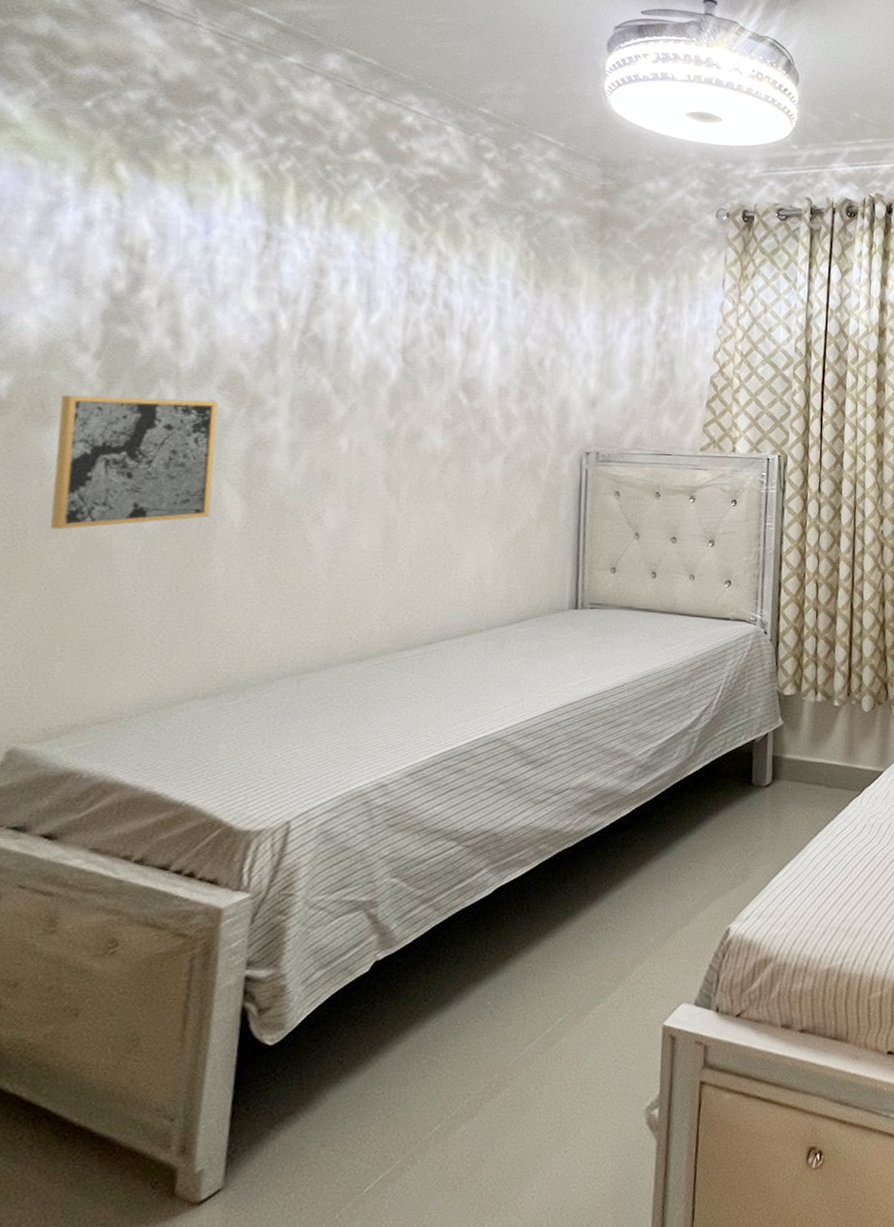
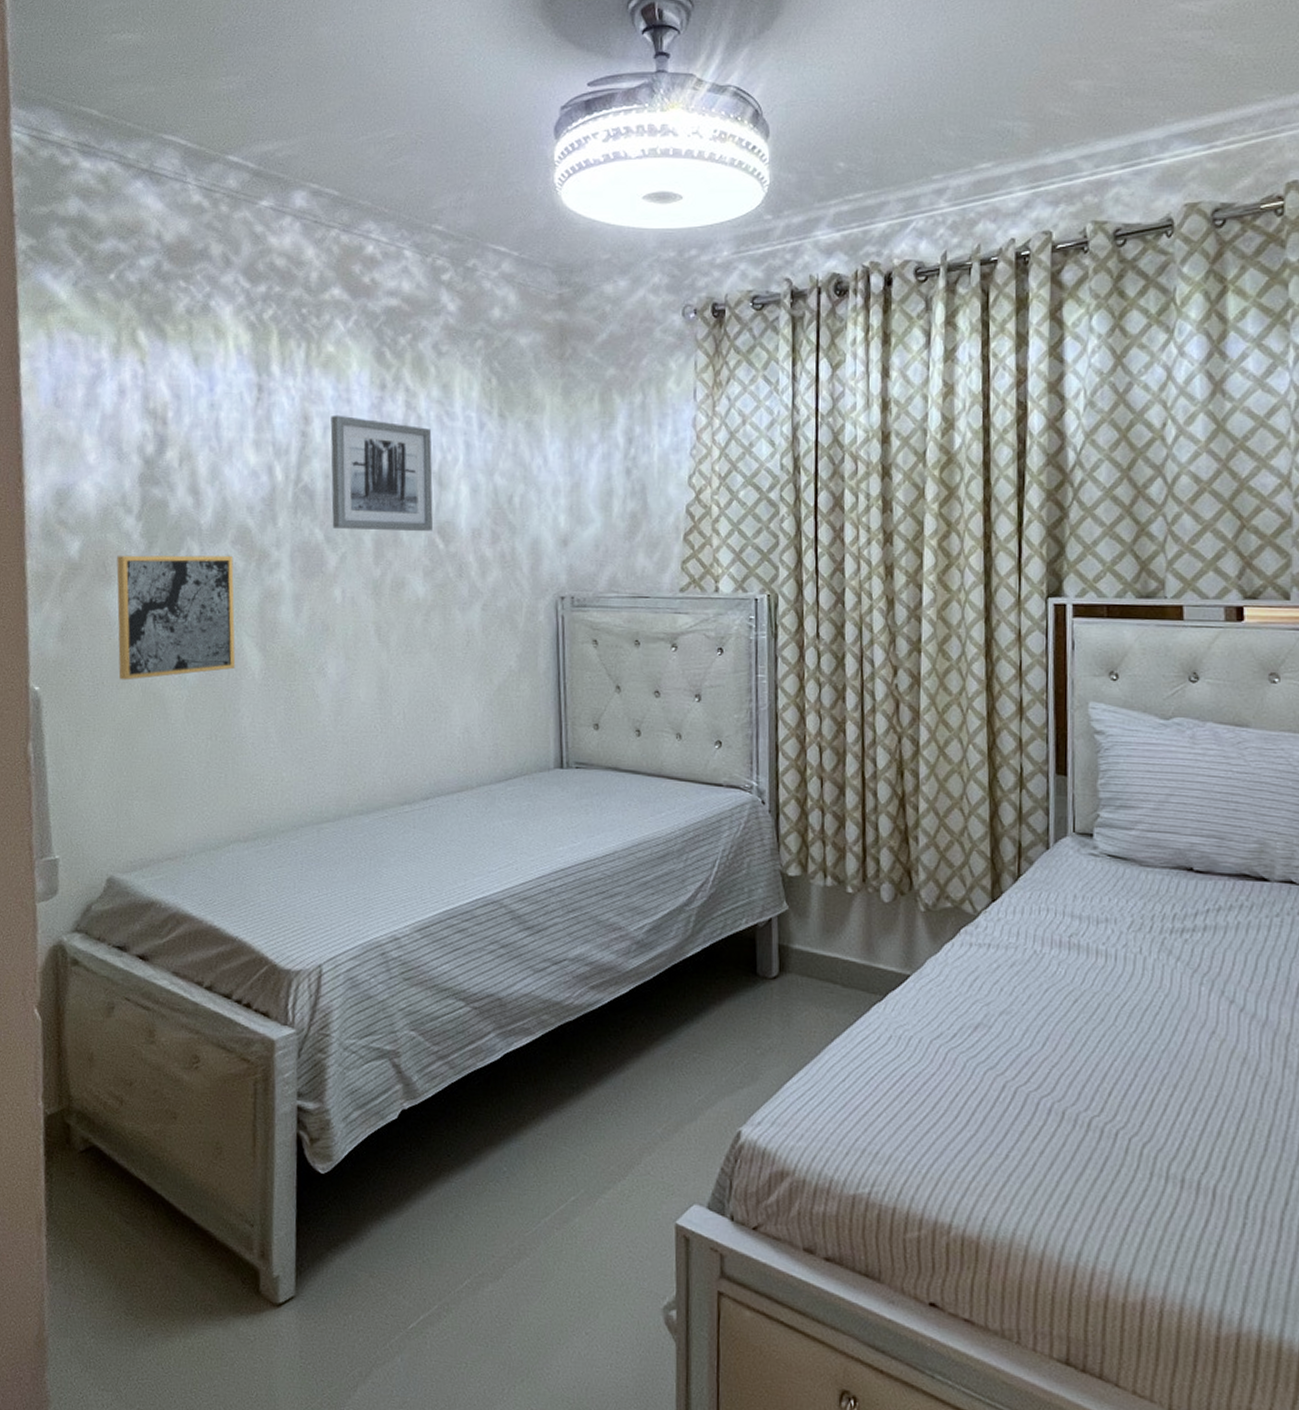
wall art: none [342,270,463,388] -> present [330,415,434,532]

